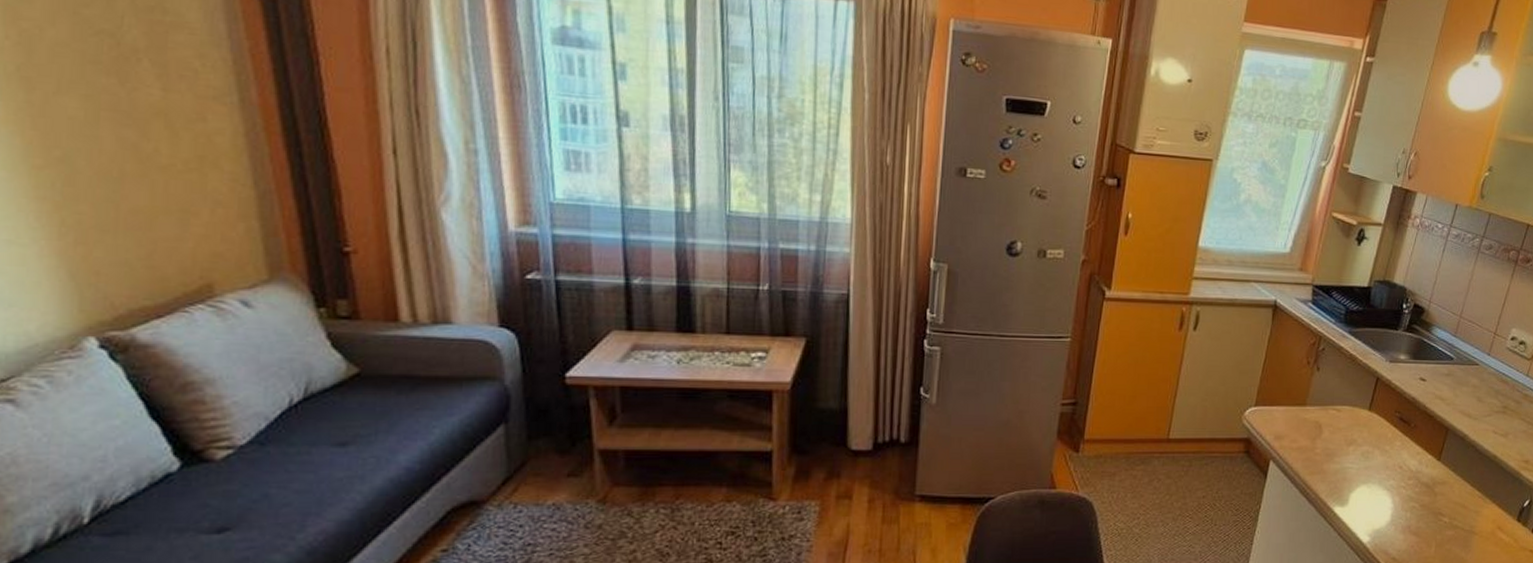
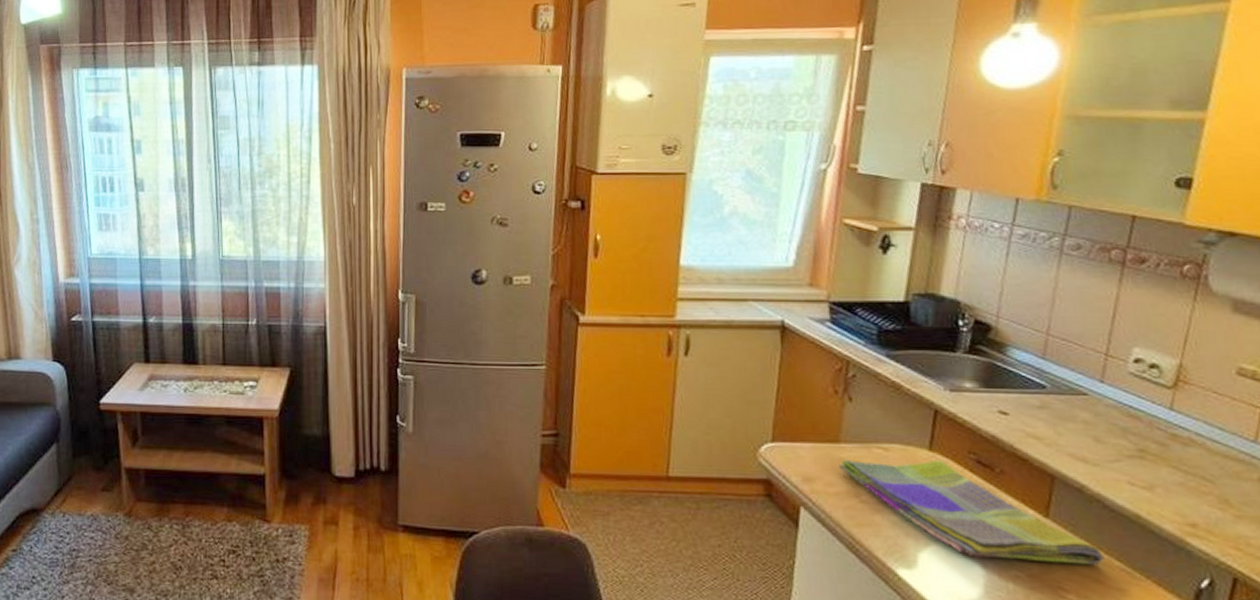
dish towel: none [1303,418,1470,495] -> present [839,460,1104,566]

